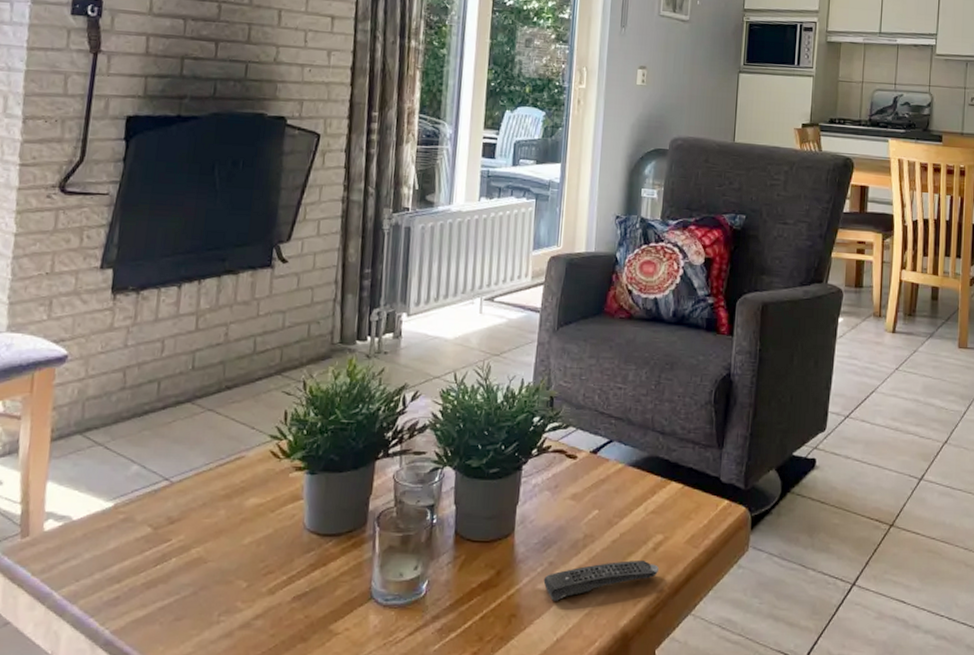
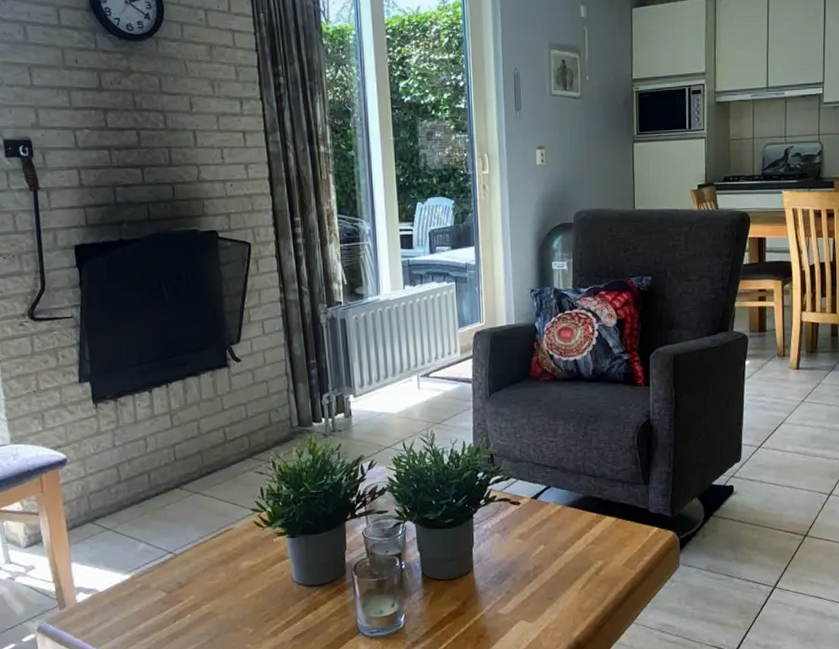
remote control: present [543,559,659,601] -> none [503,582,602,622]

